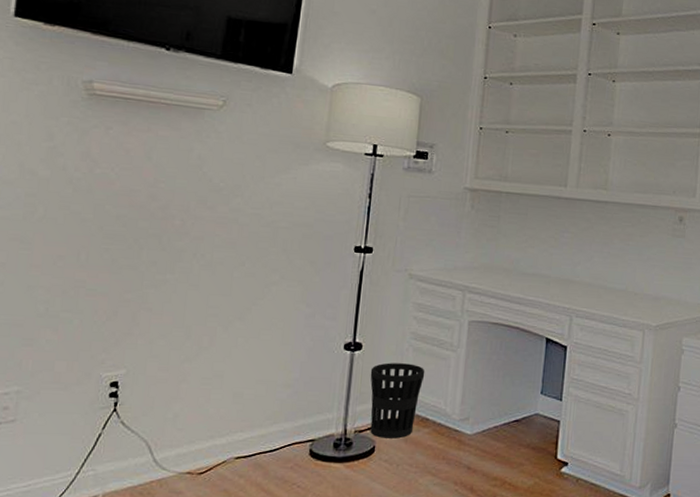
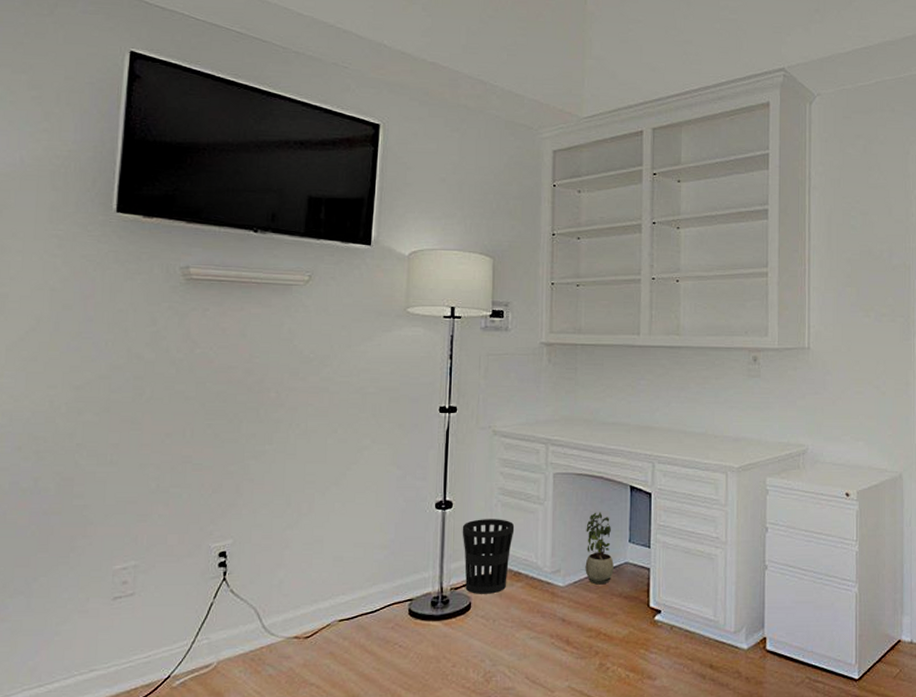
potted plant: none [494,362,524,435] -> present [585,512,614,585]

